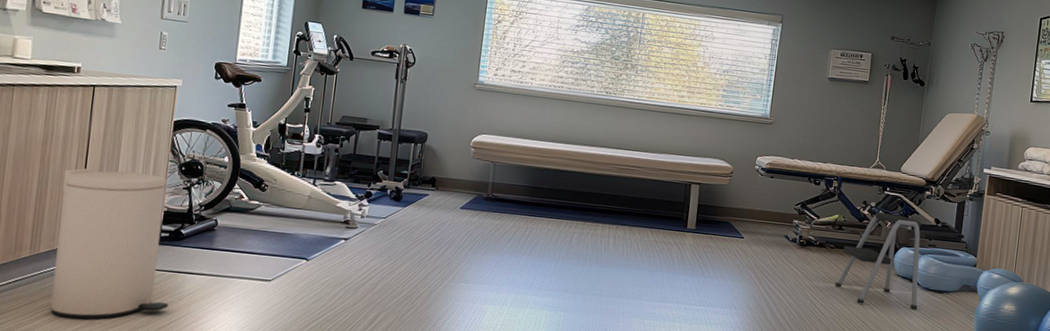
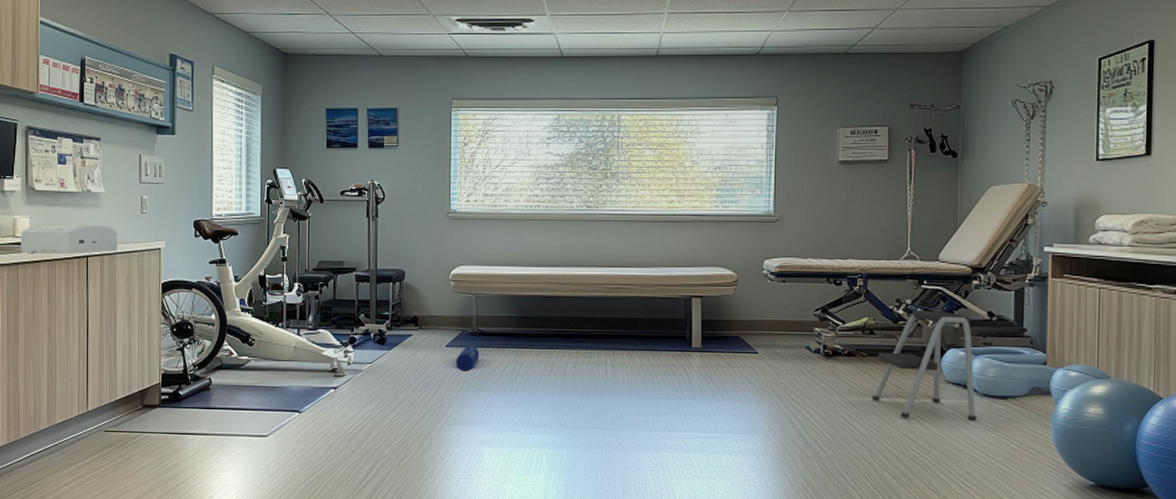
tissue dispenser: none [18,47,131,85] -> present [20,223,118,255]
pedal bin: present [50,168,169,320] -> none [69,338,175,486]
foam roller: none [468,210,493,234] -> present [455,346,480,372]

